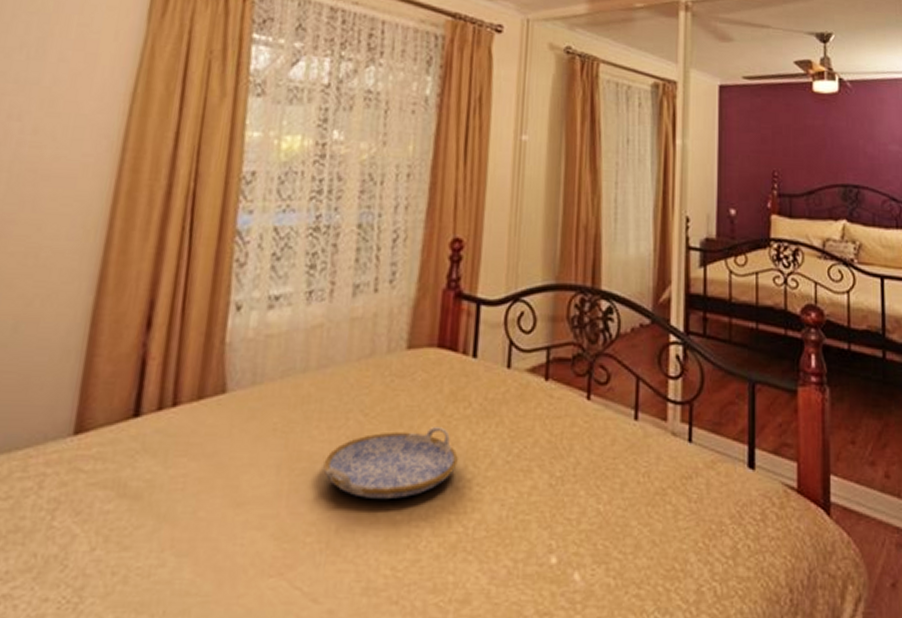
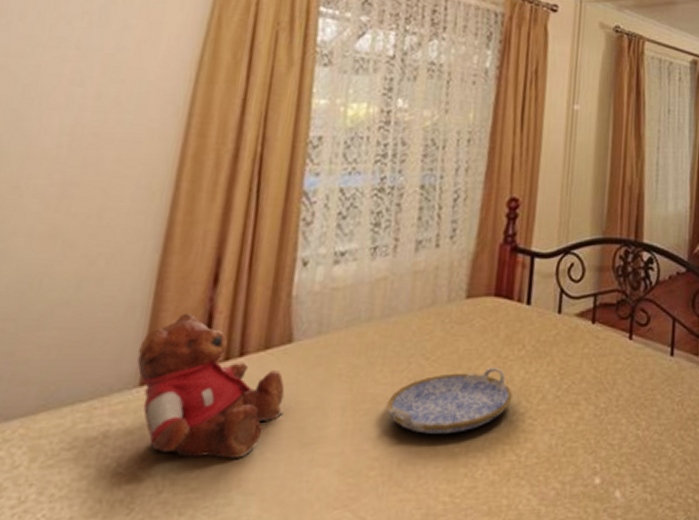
teddy bear: none [72,358,218,516] -> present [137,313,285,459]

